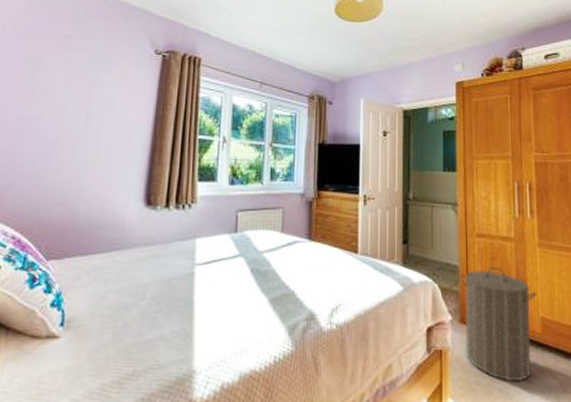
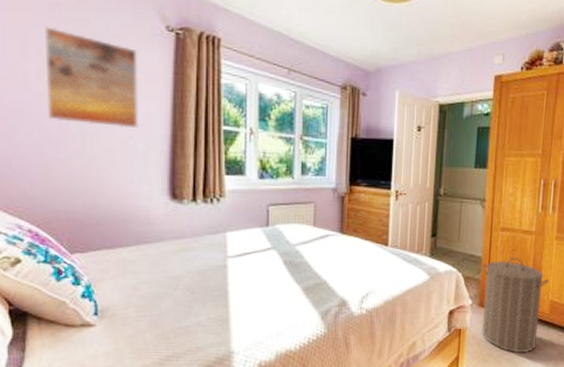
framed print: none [45,54,128,140] -> present [45,26,138,129]

